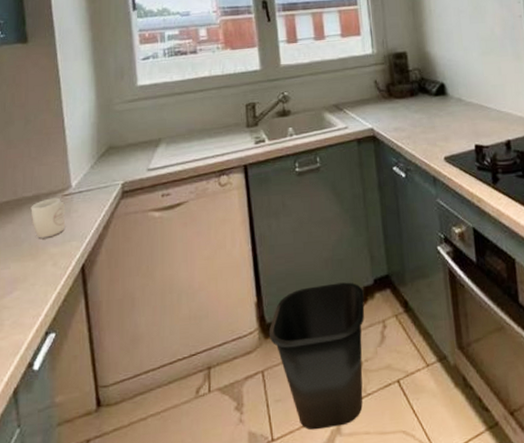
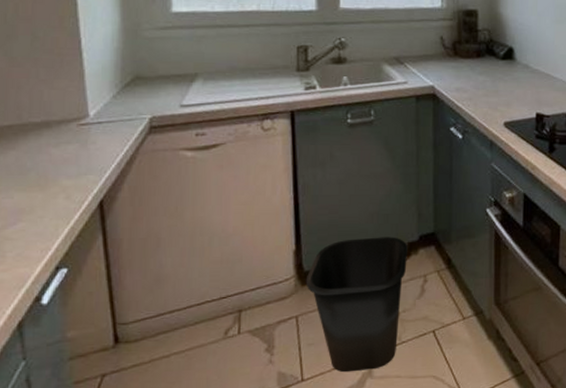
mug: present [31,197,66,239] -> none [38,126,82,169]

